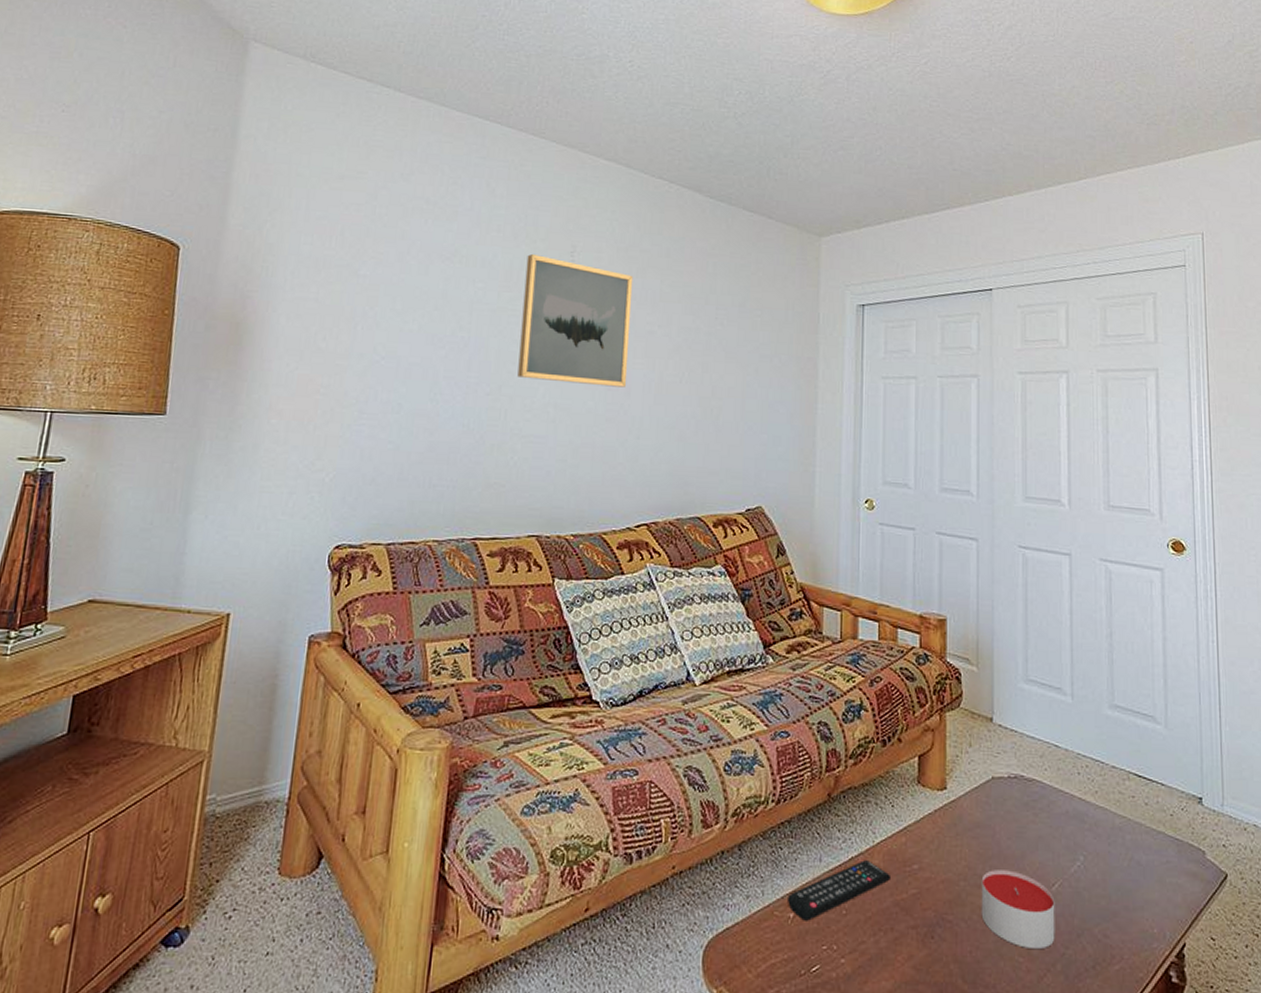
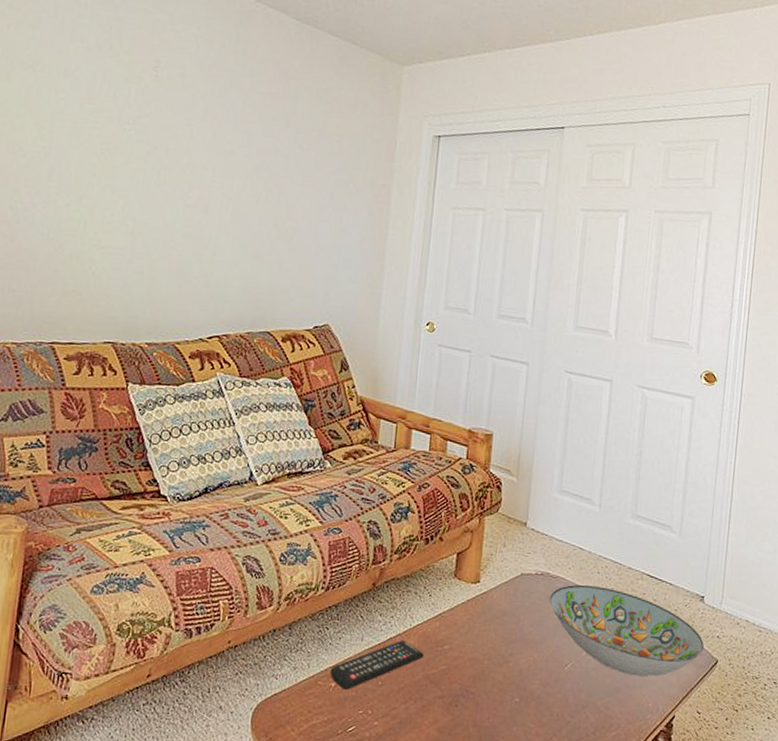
wall art: present [517,254,633,388] -> none [98,67,216,205]
candle: present [981,870,1055,950] -> none [500,651,566,718]
decorative bowl: none [1027,789,1209,896] -> present [549,585,704,677]

